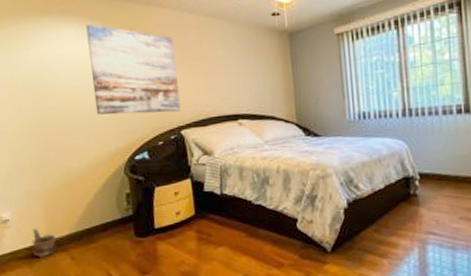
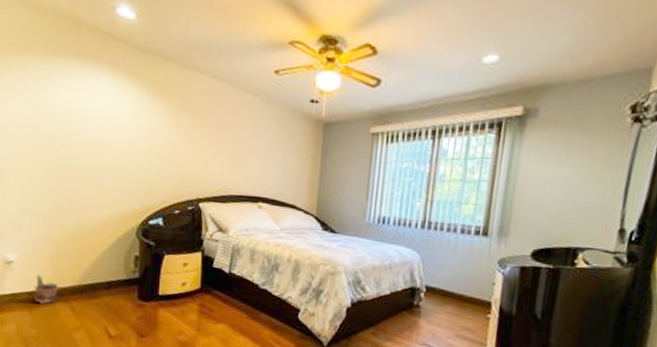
wall art: present [85,24,181,115] -> none [116,76,205,183]

